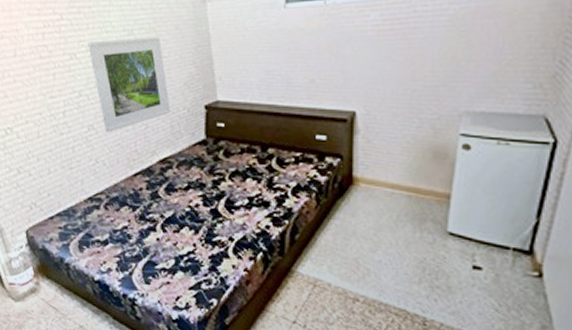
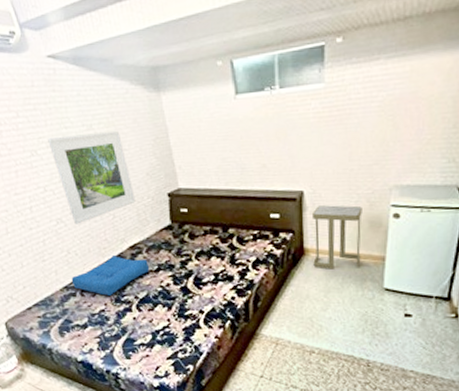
seat cushion: none [96,169,178,212] -> present [71,256,149,296]
side table: none [363,129,425,205] -> present [313,205,362,270]

